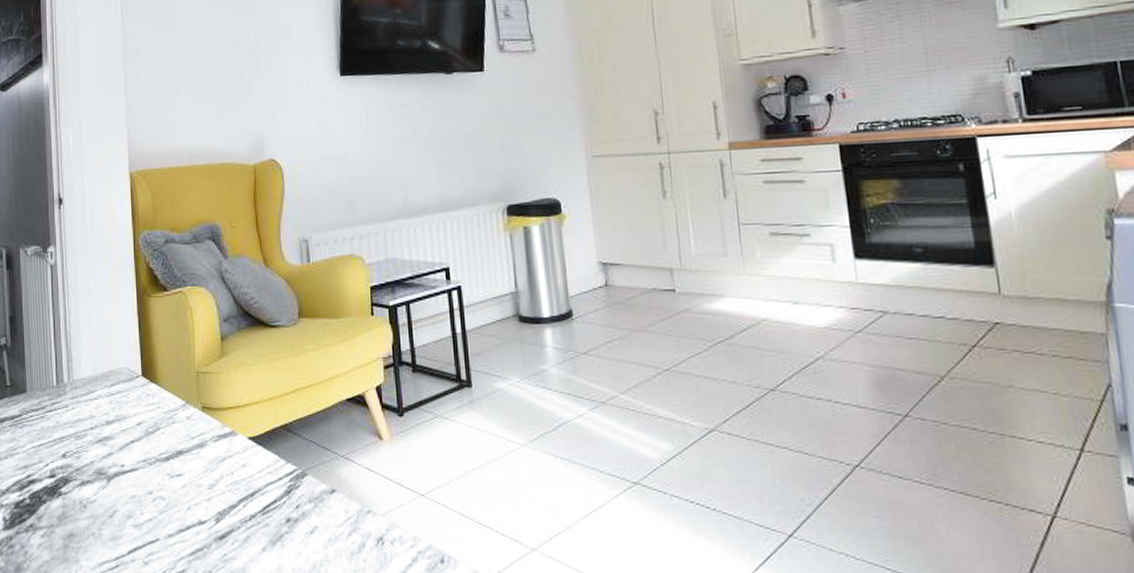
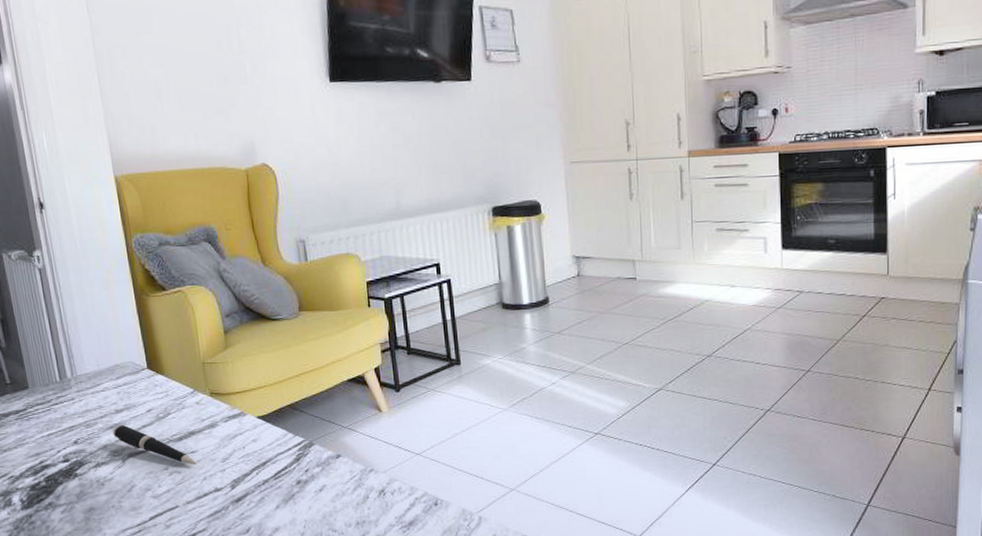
pen: none [101,438,182,490] -> present [112,424,197,465]

